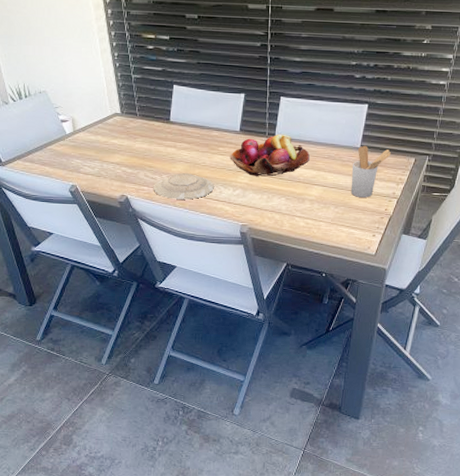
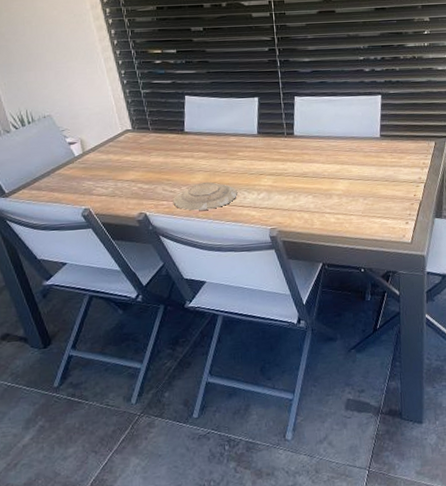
fruit basket: present [229,134,310,177] -> none [250,132,332,178]
utensil holder: present [350,145,392,198] -> none [374,134,411,186]

